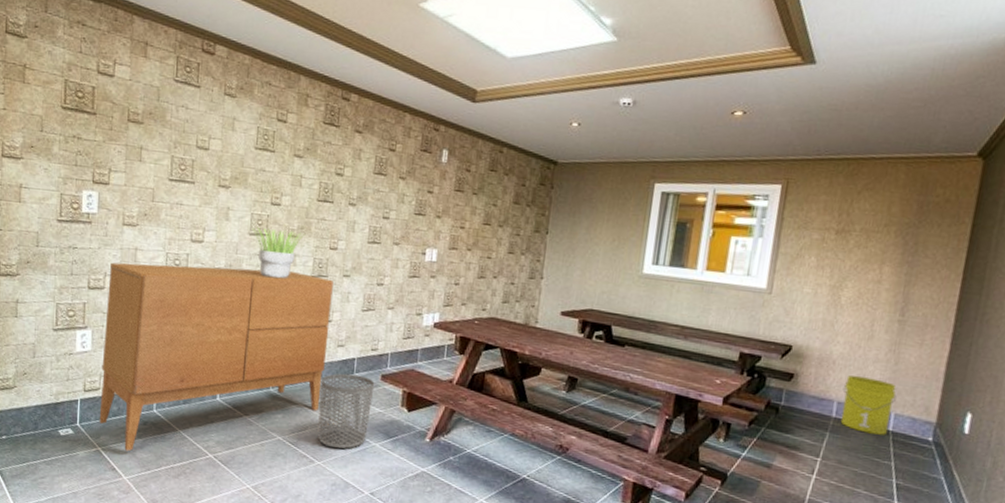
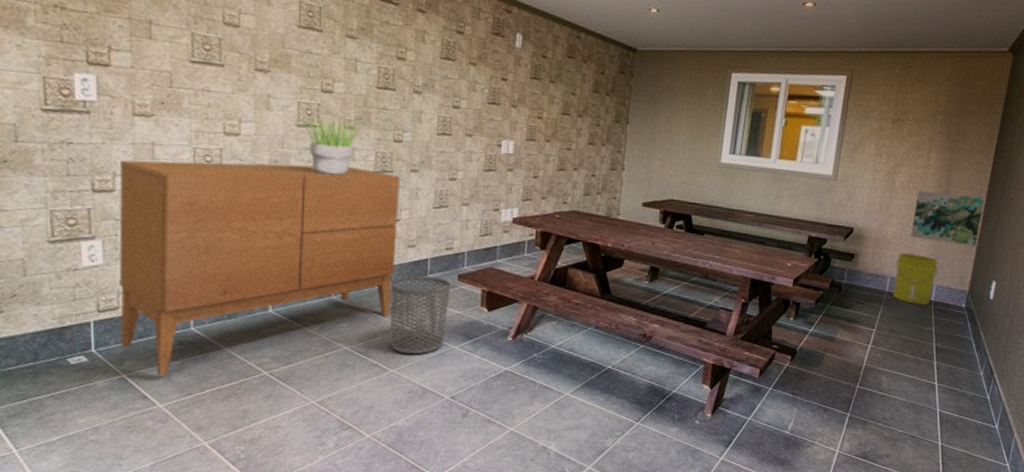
wall art: none [861,307,953,372] -> present [910,190,984,246]

